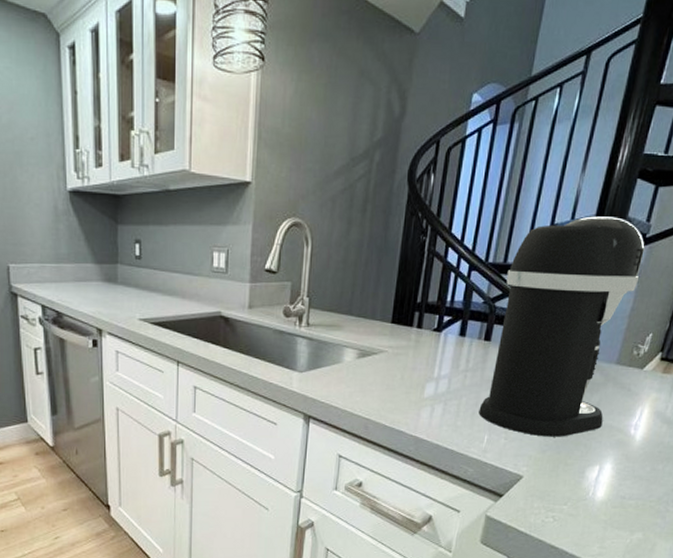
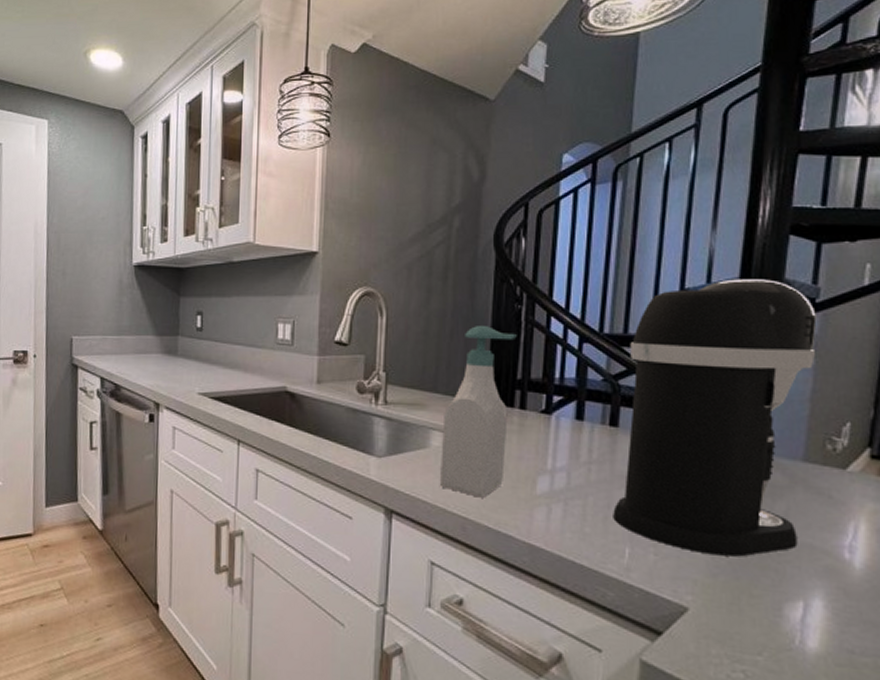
soap bottle: none [349,255,420,402] -> present [439,326,517,498]

